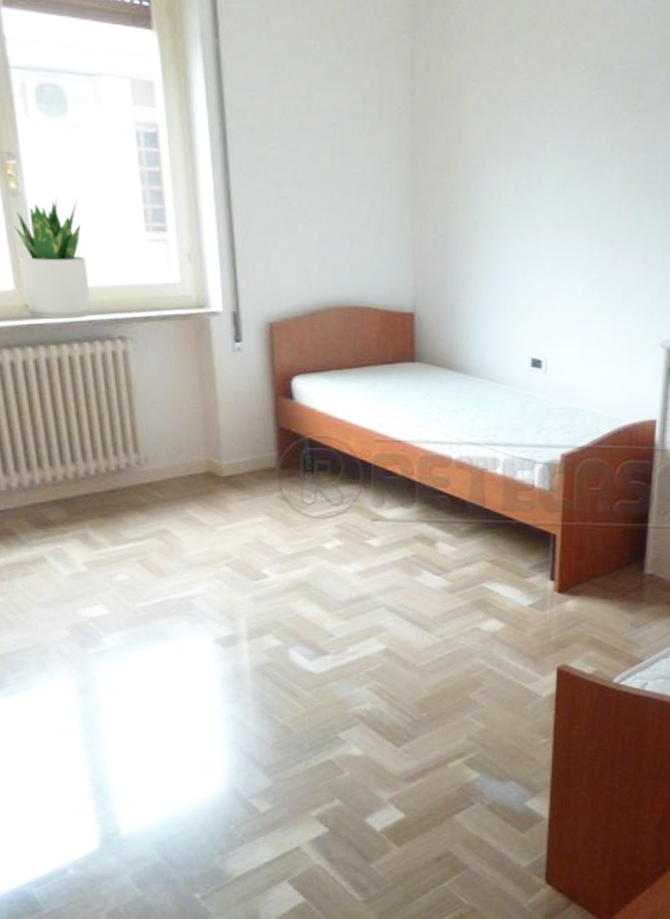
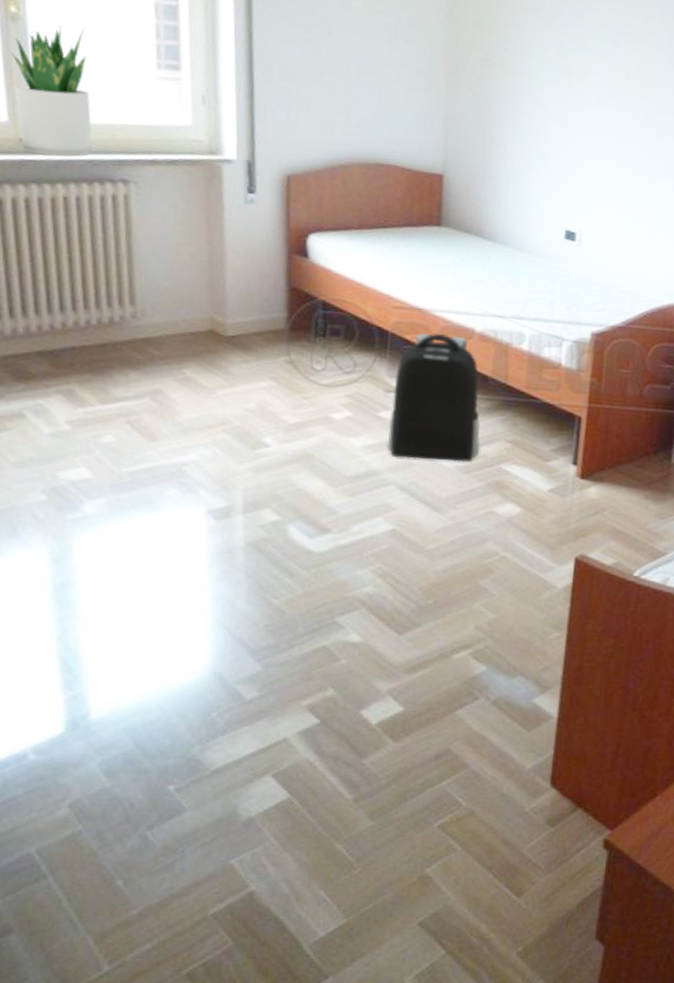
backpack: none [376,462,463,583] -> present [386,332,481,462]

